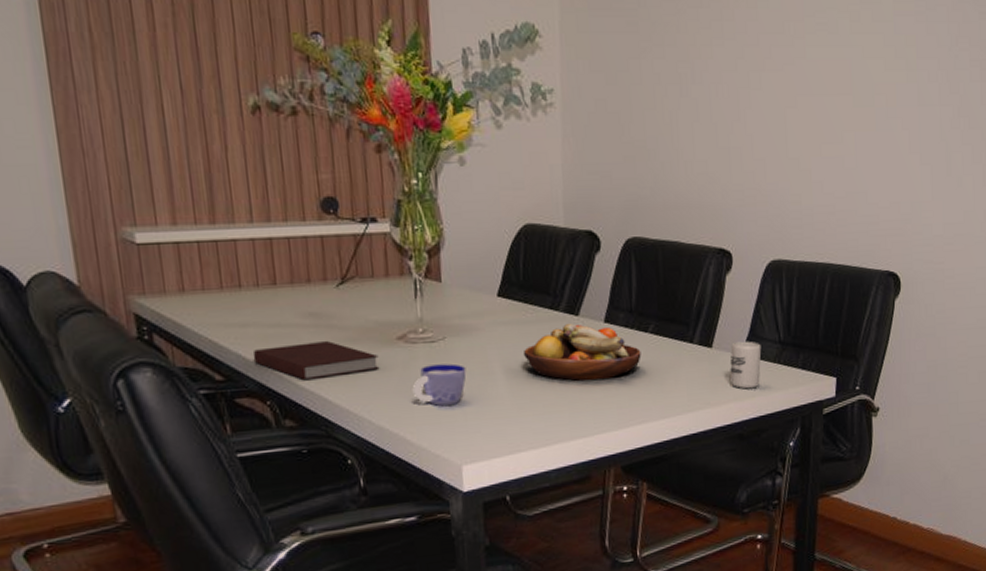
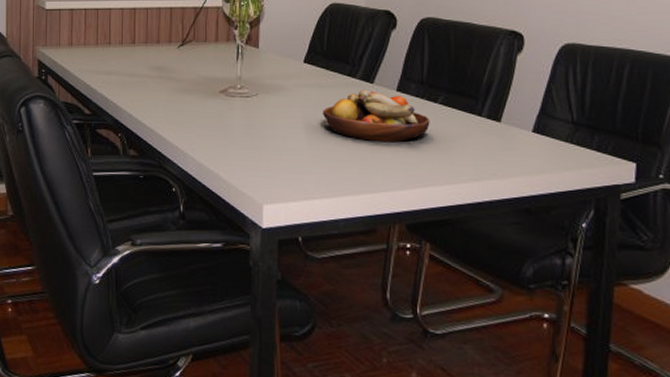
notebook: present [253,340,380,381] -> none [112,89,204,120]
cup: present [412,363,467,407] -> none [228,116,273,152]
cup: present [730,341,762,389] -> none [518,118,553,165]

